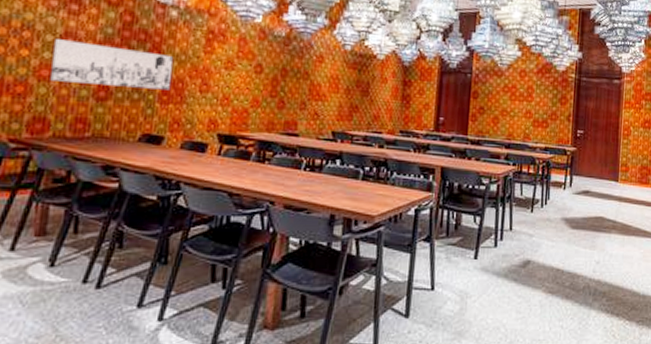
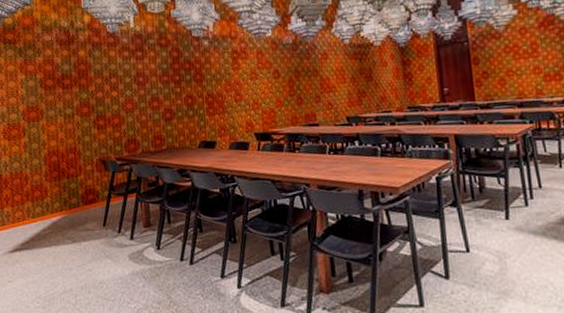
wall art: present [50,39,173,91] -> none [131,76,214,111]

